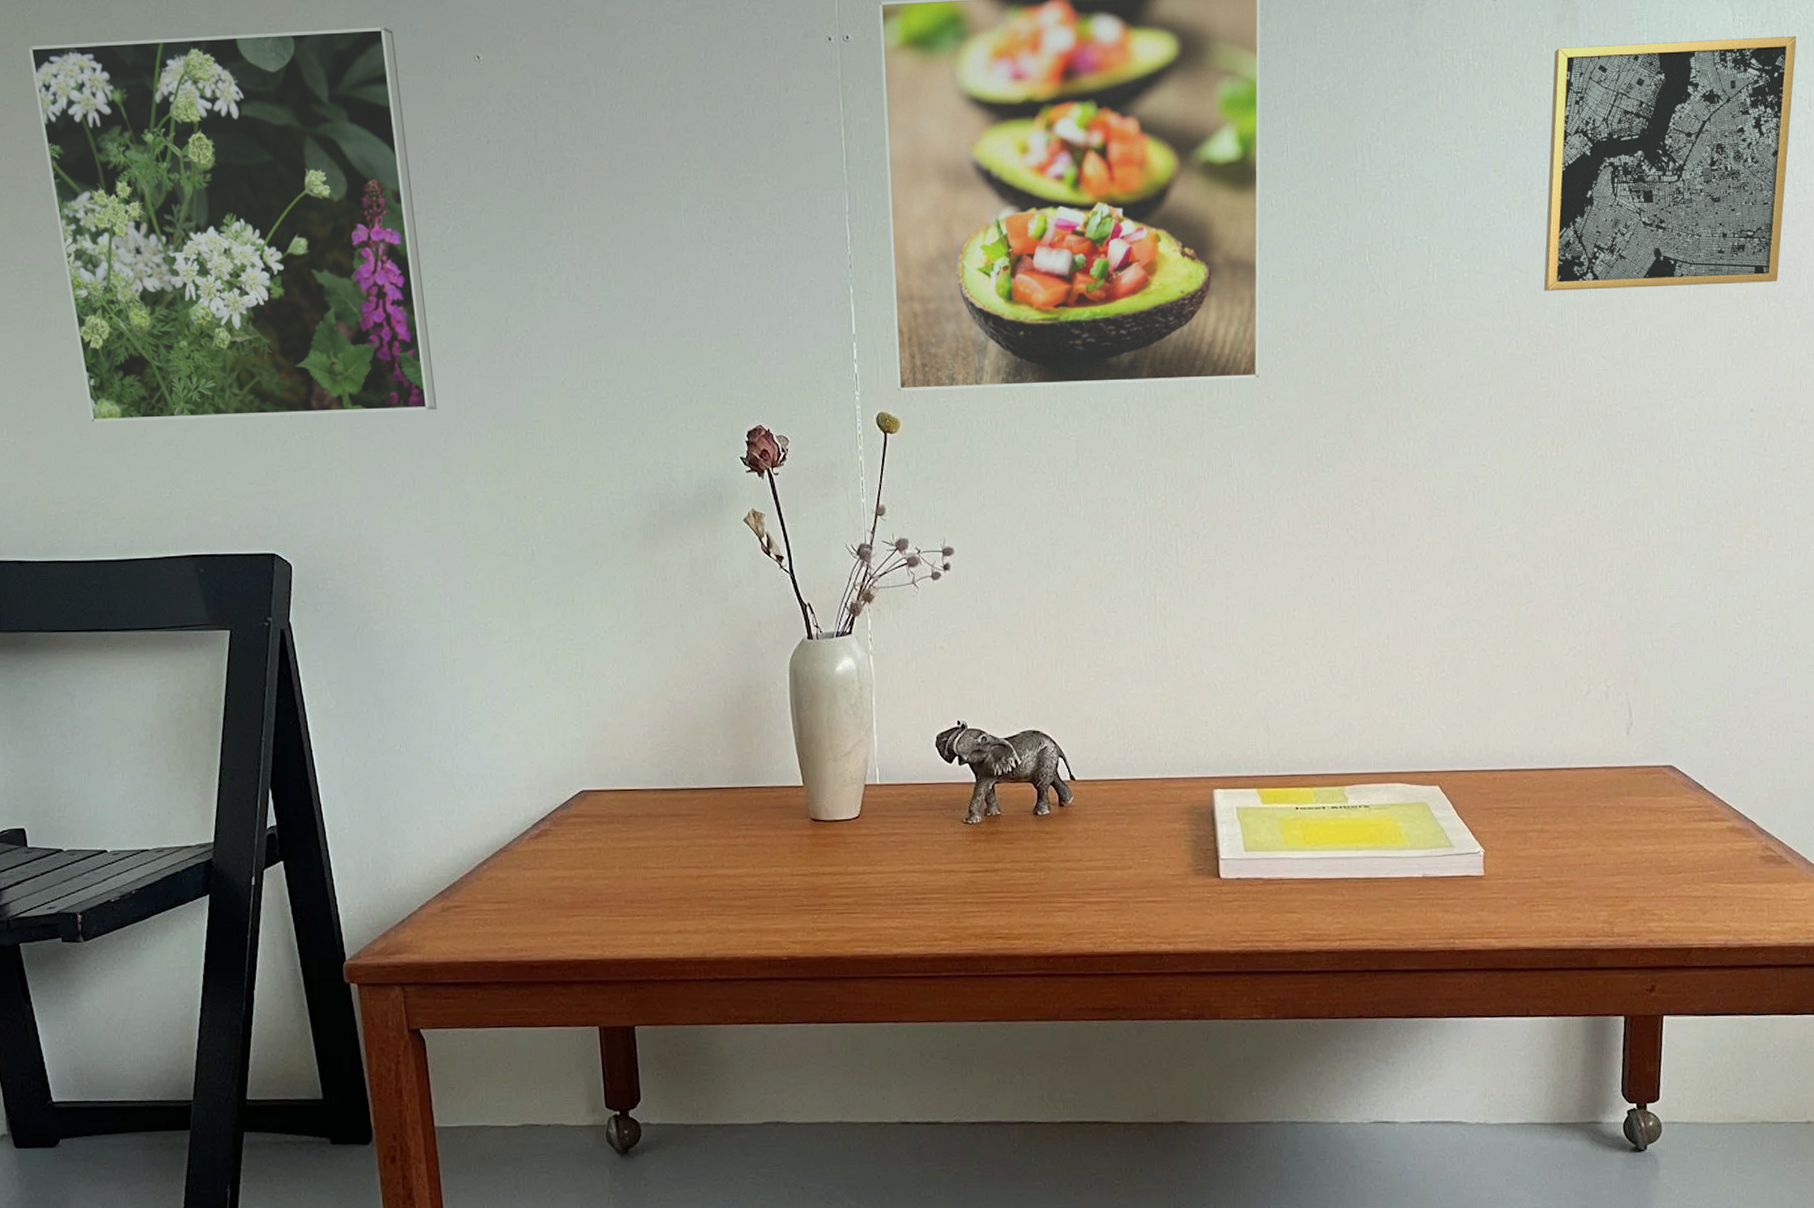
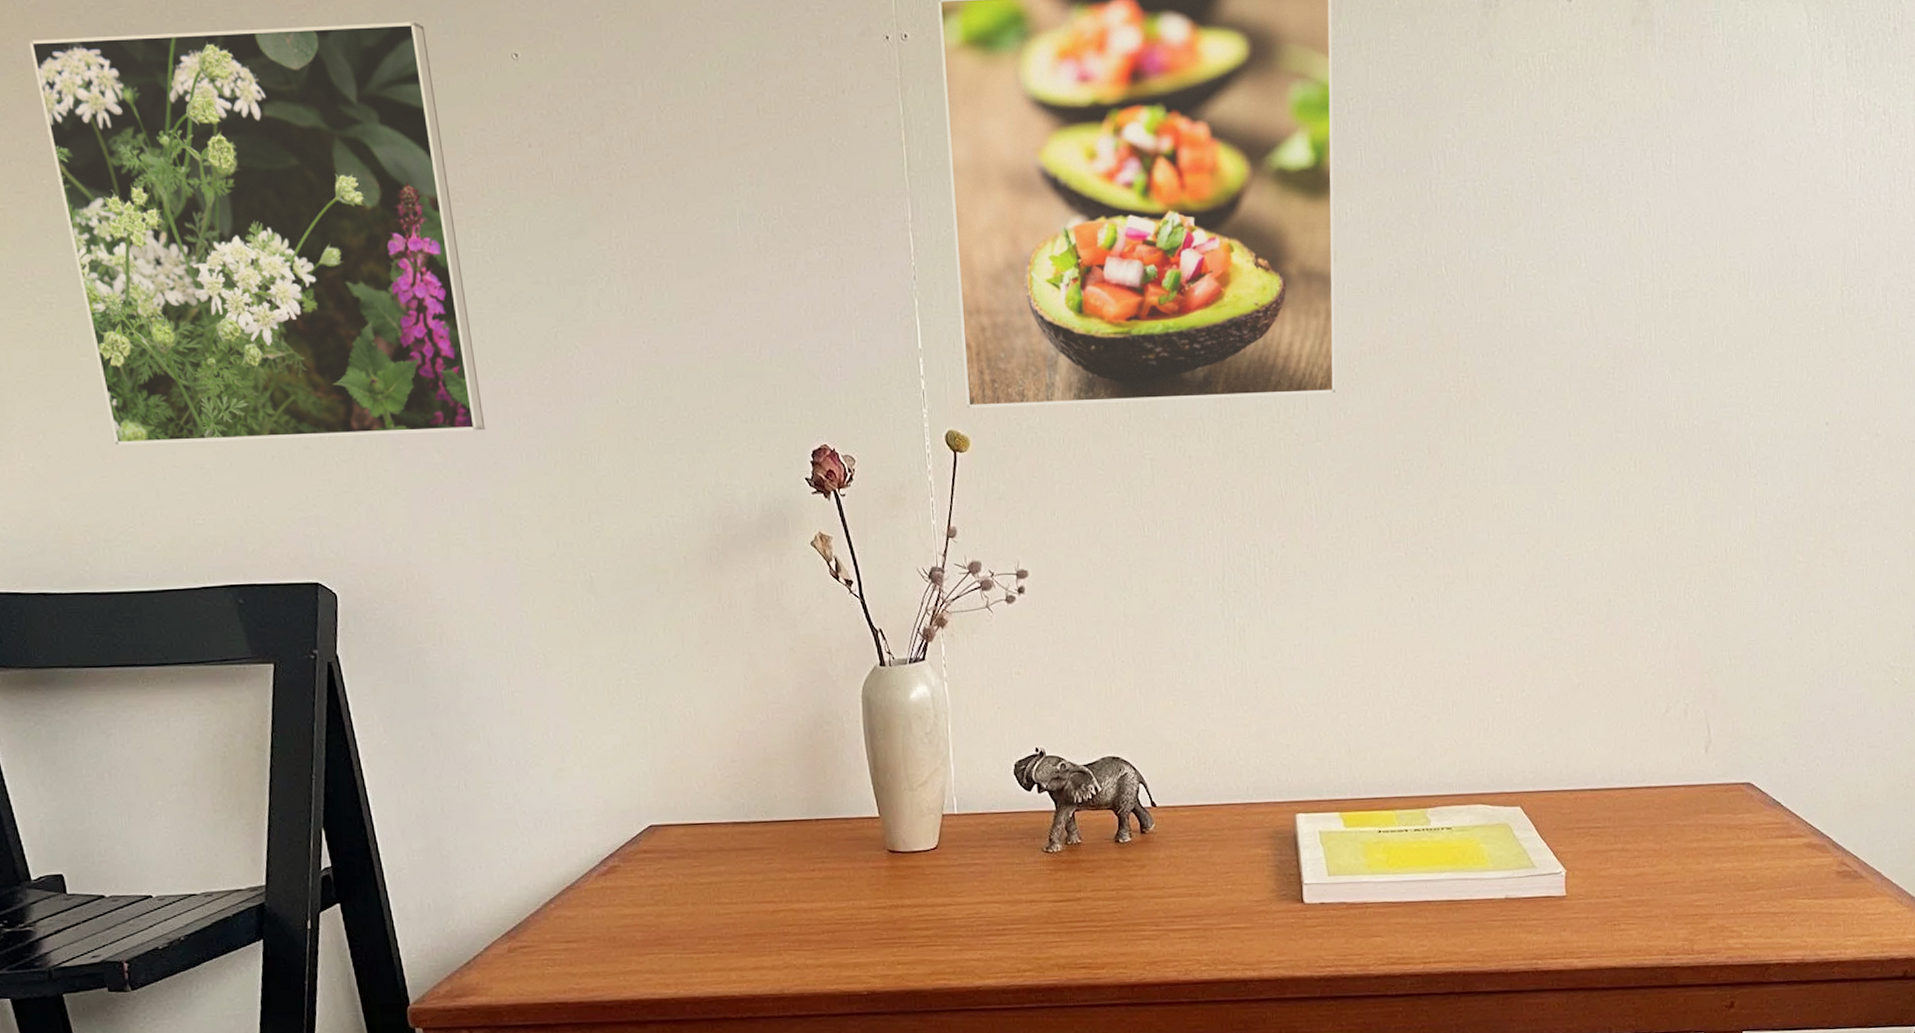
wall art: present [1543,36,1797,291] -> none [1620,41,1871,303]

